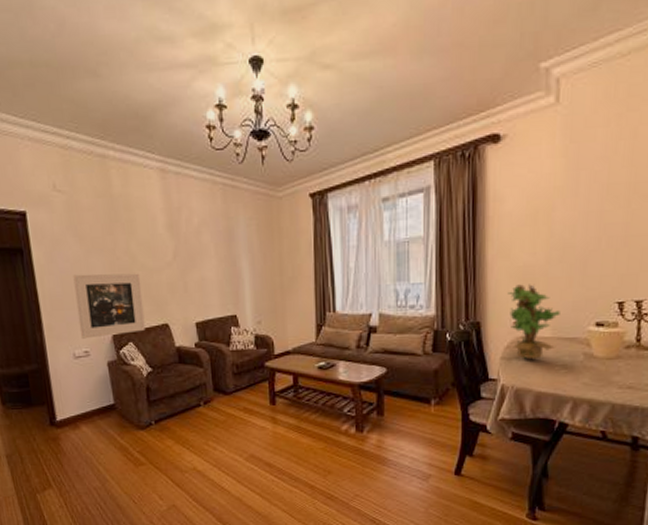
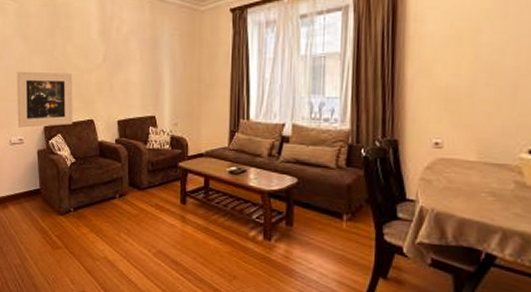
flower bouquet: present [507,284,560,360] -> none [428,105,487,183]

